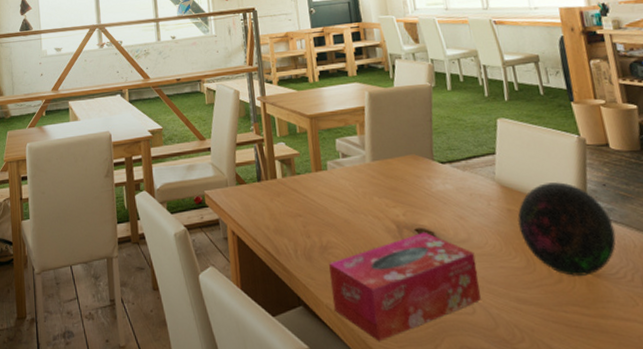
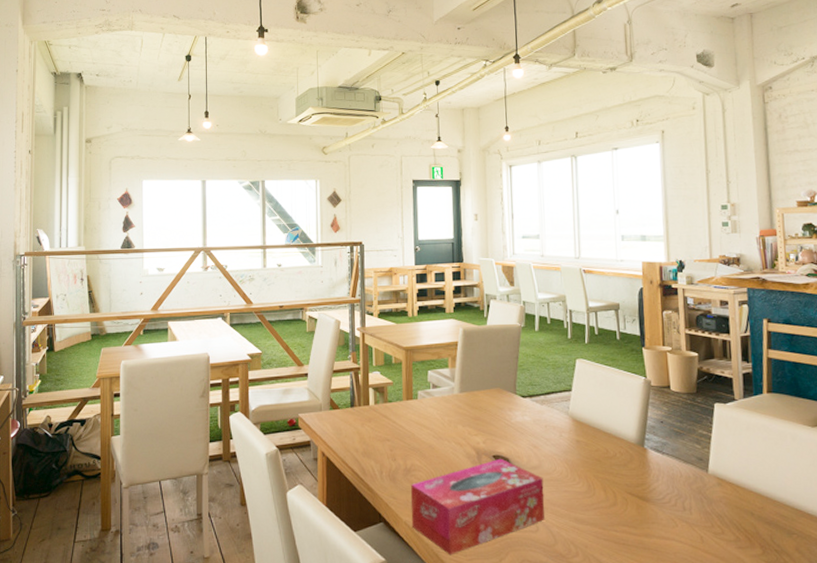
decorative orb: present [517,182,616,276] -> none [584,418,666,500]

